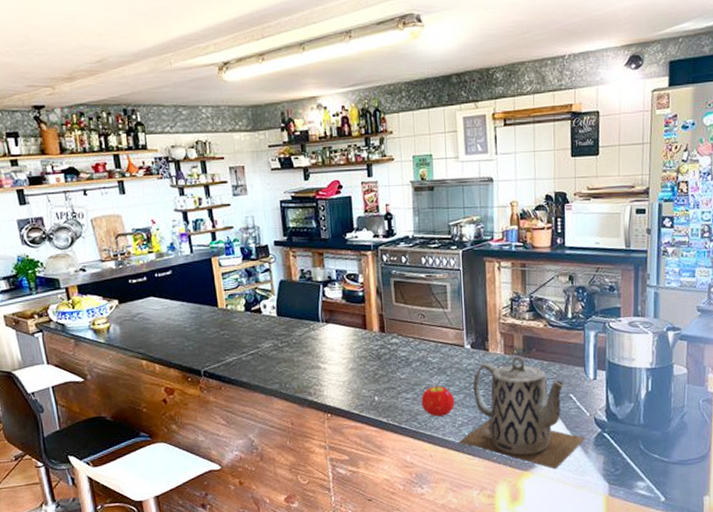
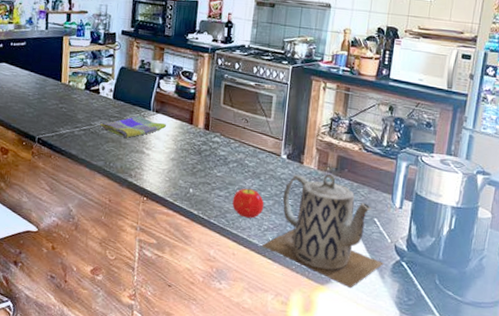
dish towel: none [267,329,339,355] -> present [99,115,166,138]

